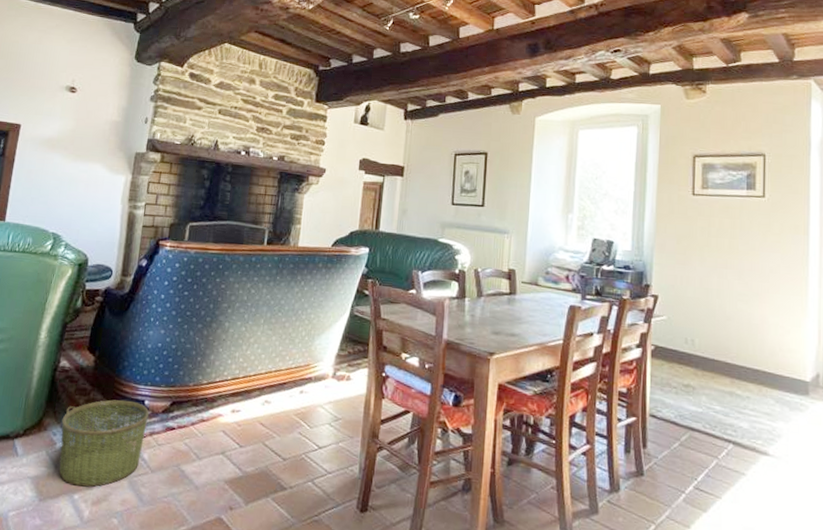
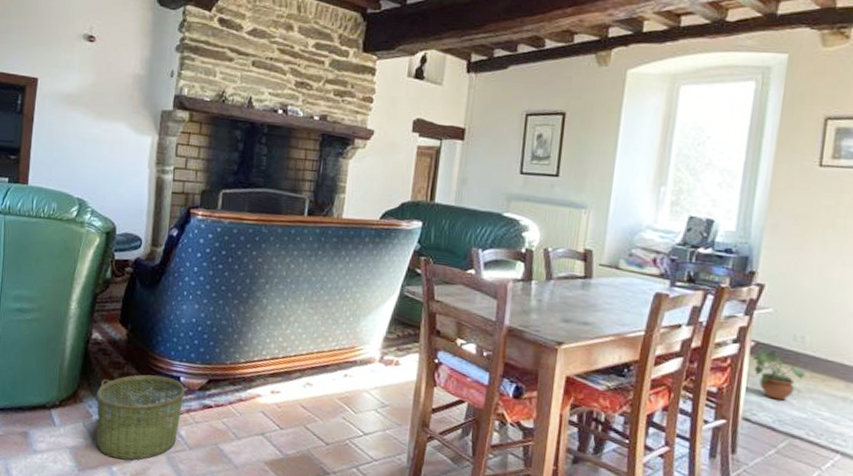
potted plant: none [653,348,697,397] -> present [751,345,805,401]

